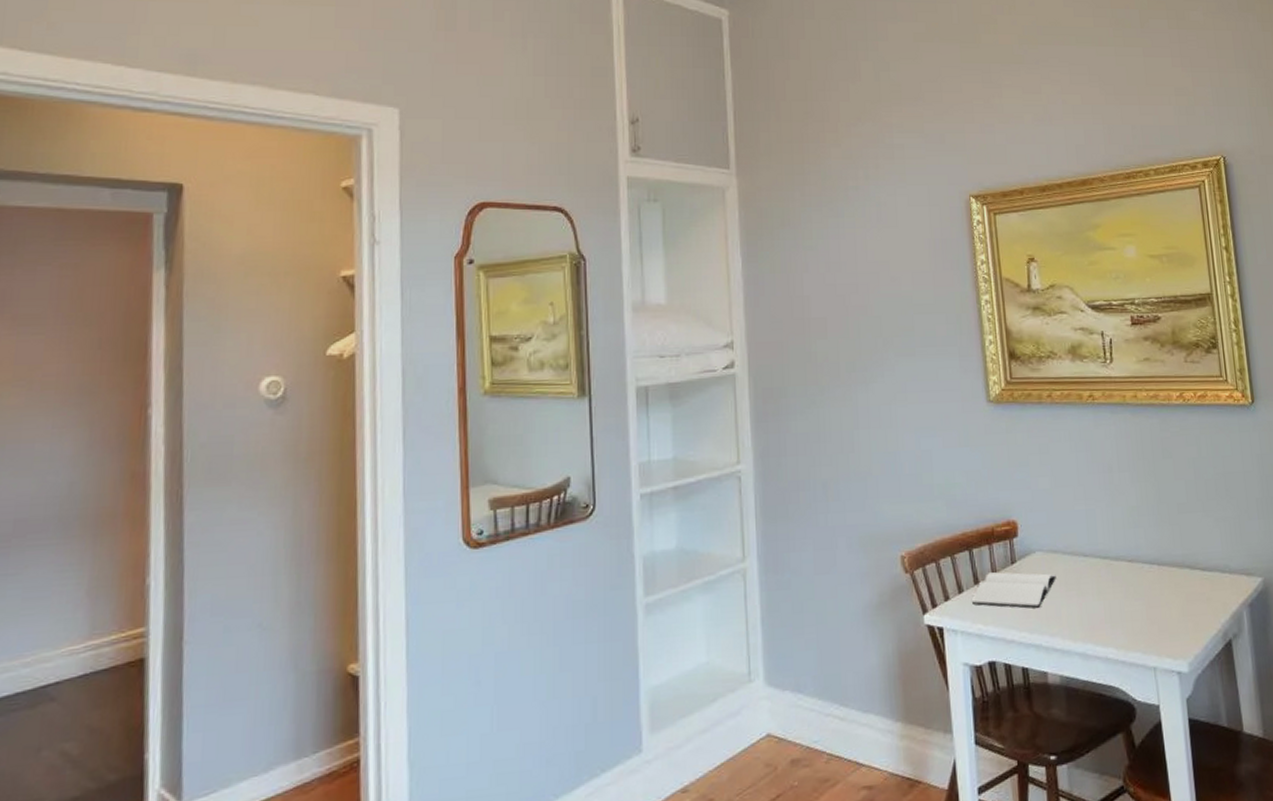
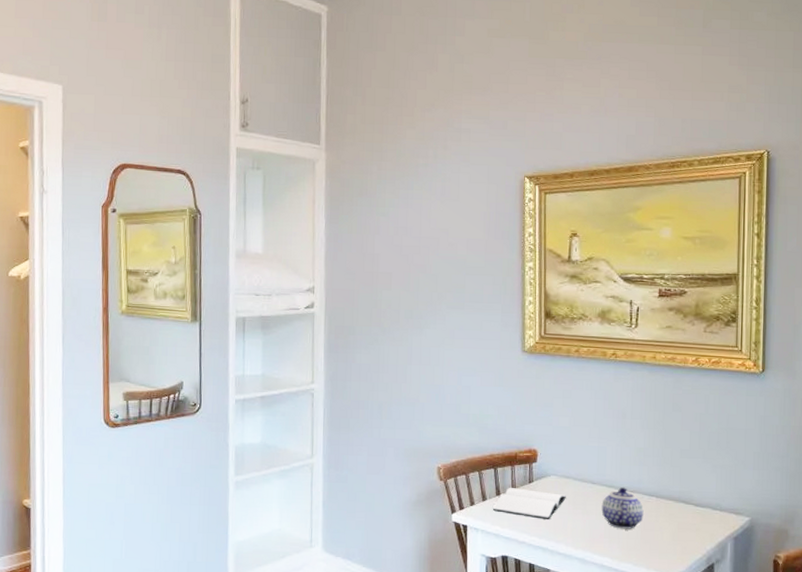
teapot: none [1097,557,1147,610] -> present [601,487,644,529]

